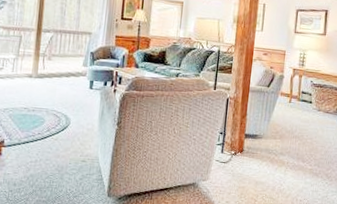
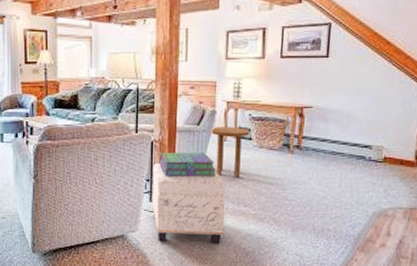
ottoman: none [223,118,288,195] -> present [152,163,226,244]
stack of books: none [232,108,281,133] -> present [159,152,216,177]
side table: none [279,90,311,136] -> present [211,127,250,178]

